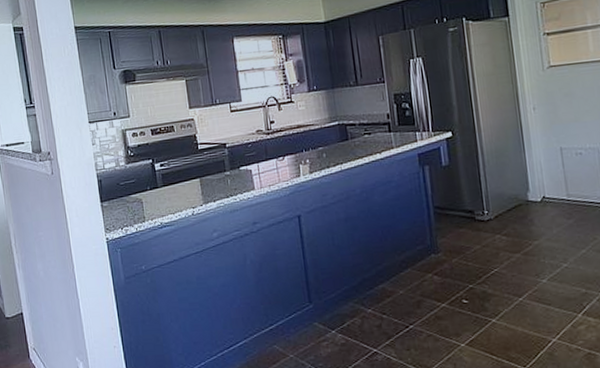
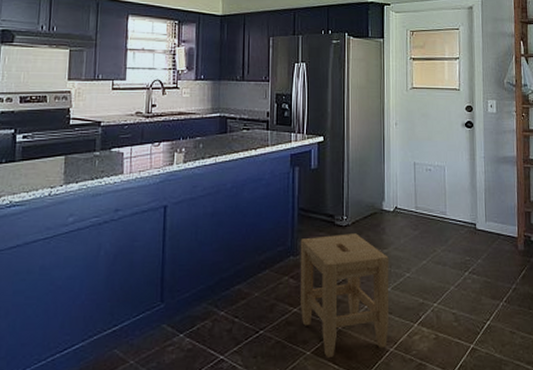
stool: none [439,227,549,350] -> present [300,233,389,359]

